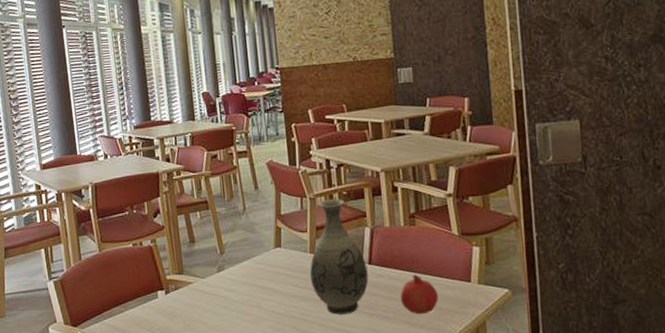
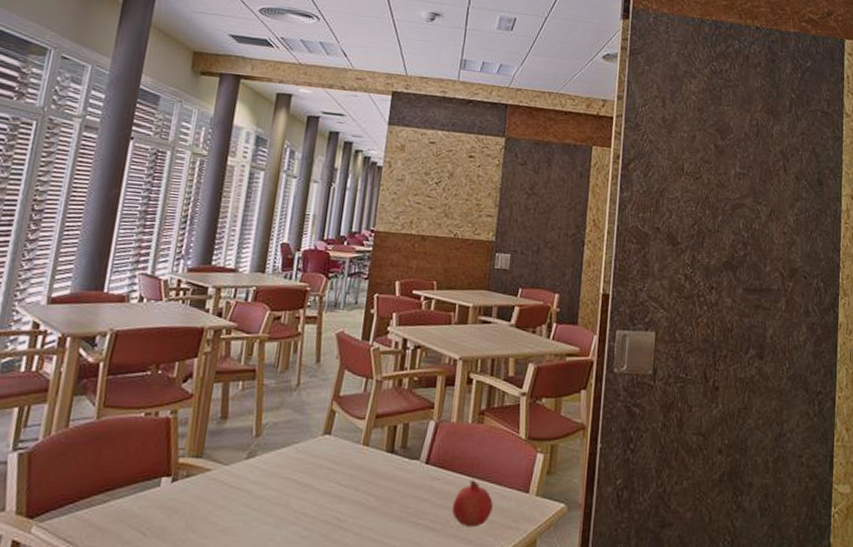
vase: present [310,198,369,315] -> none [356,383,424,522]

